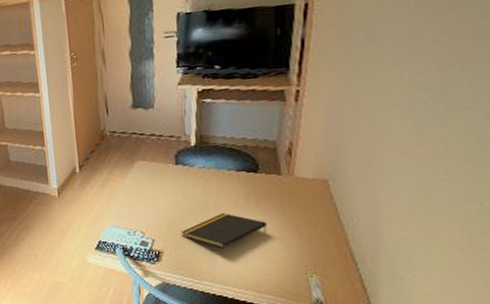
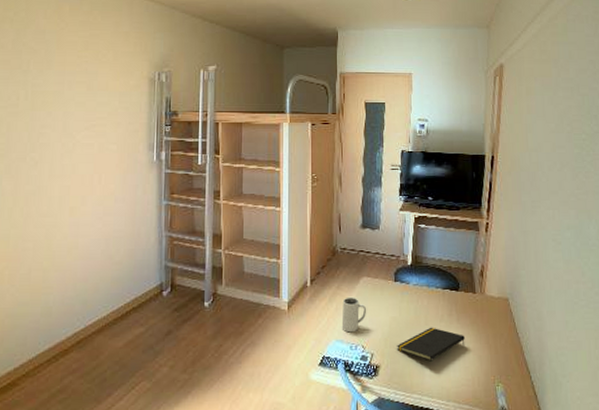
mug: none [116,182,145,218] -> present [341,296,367,333]

